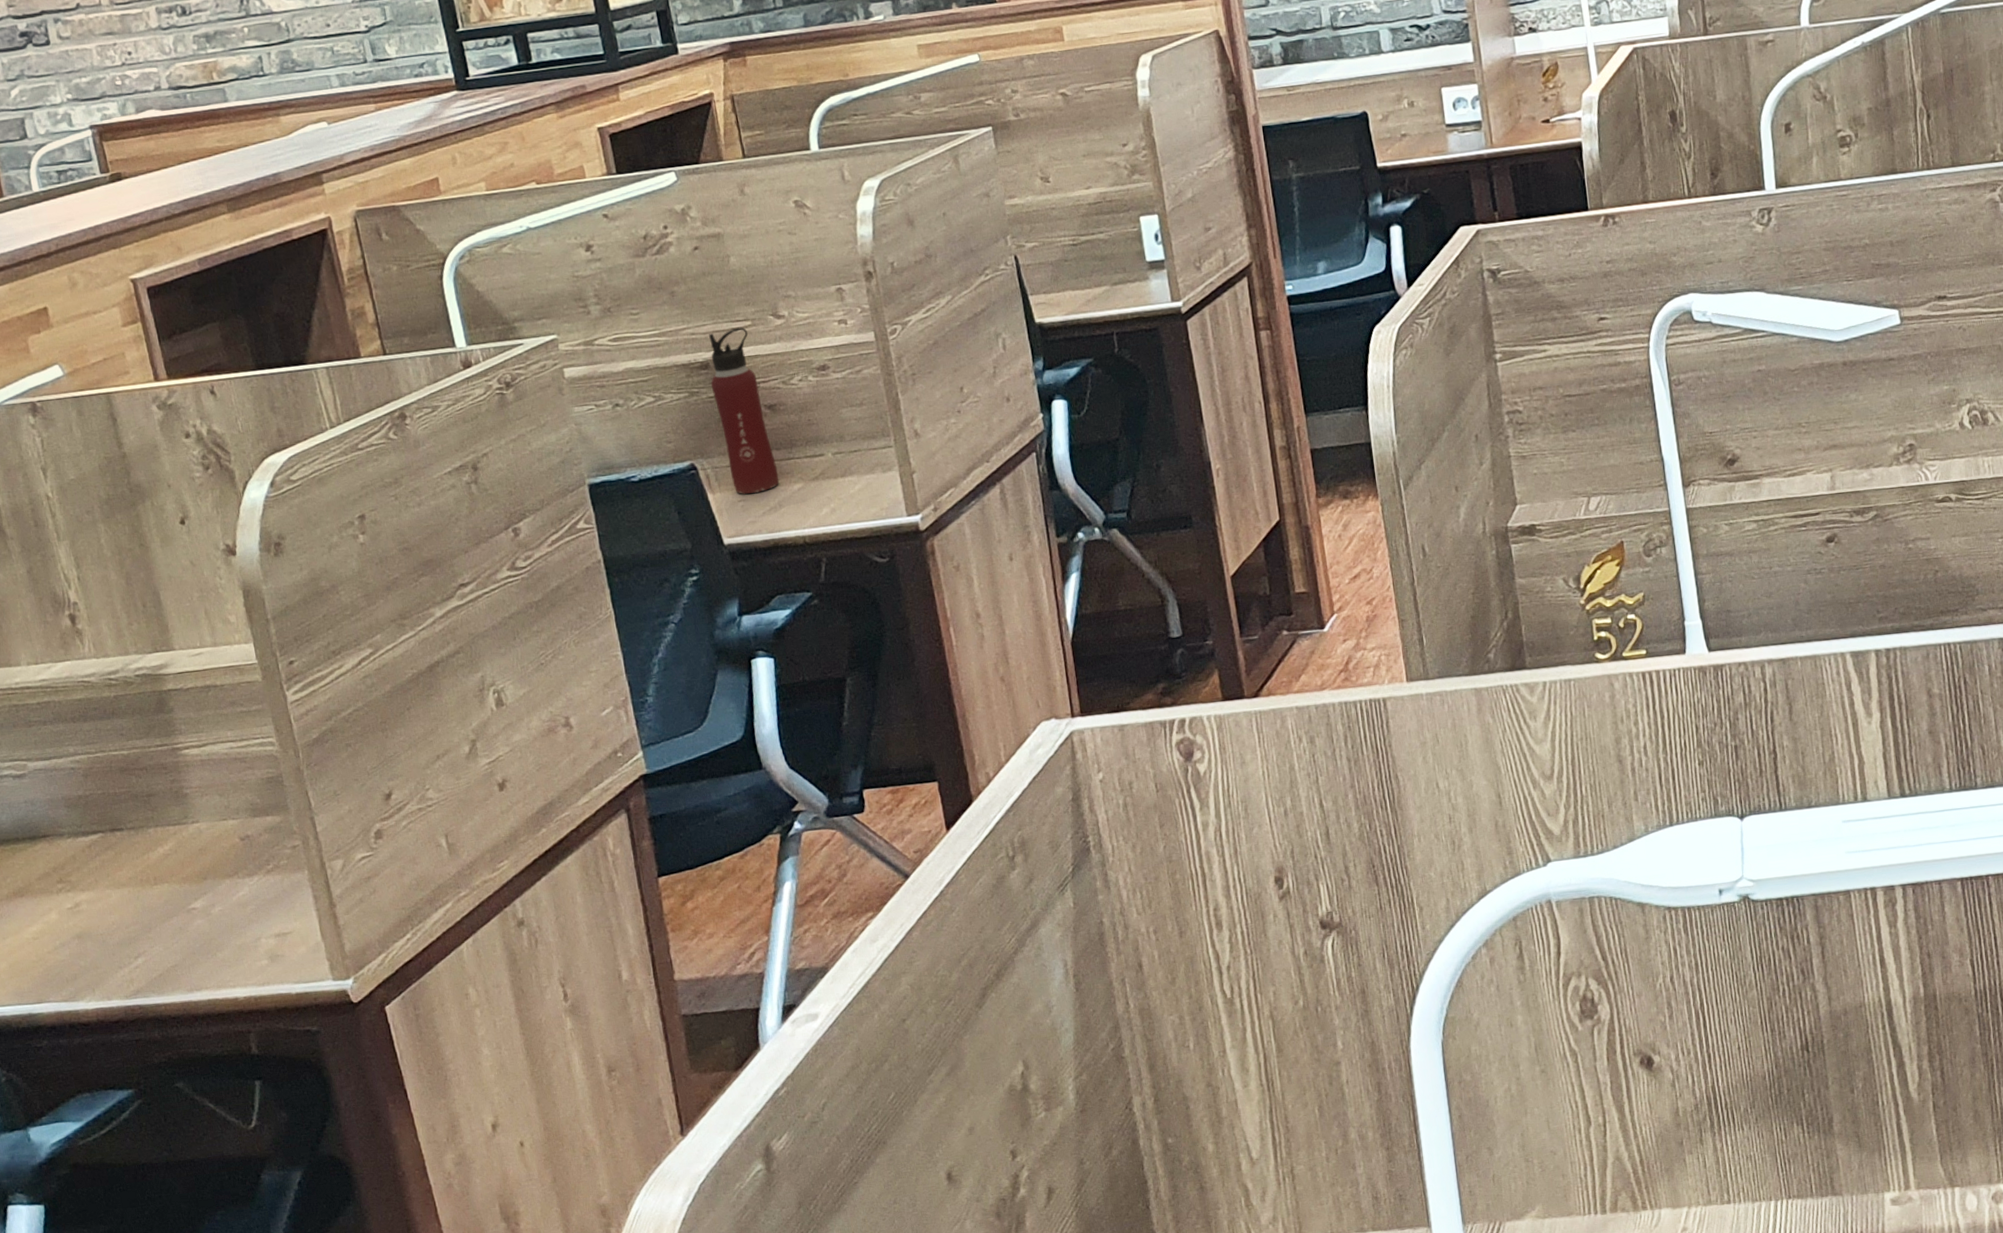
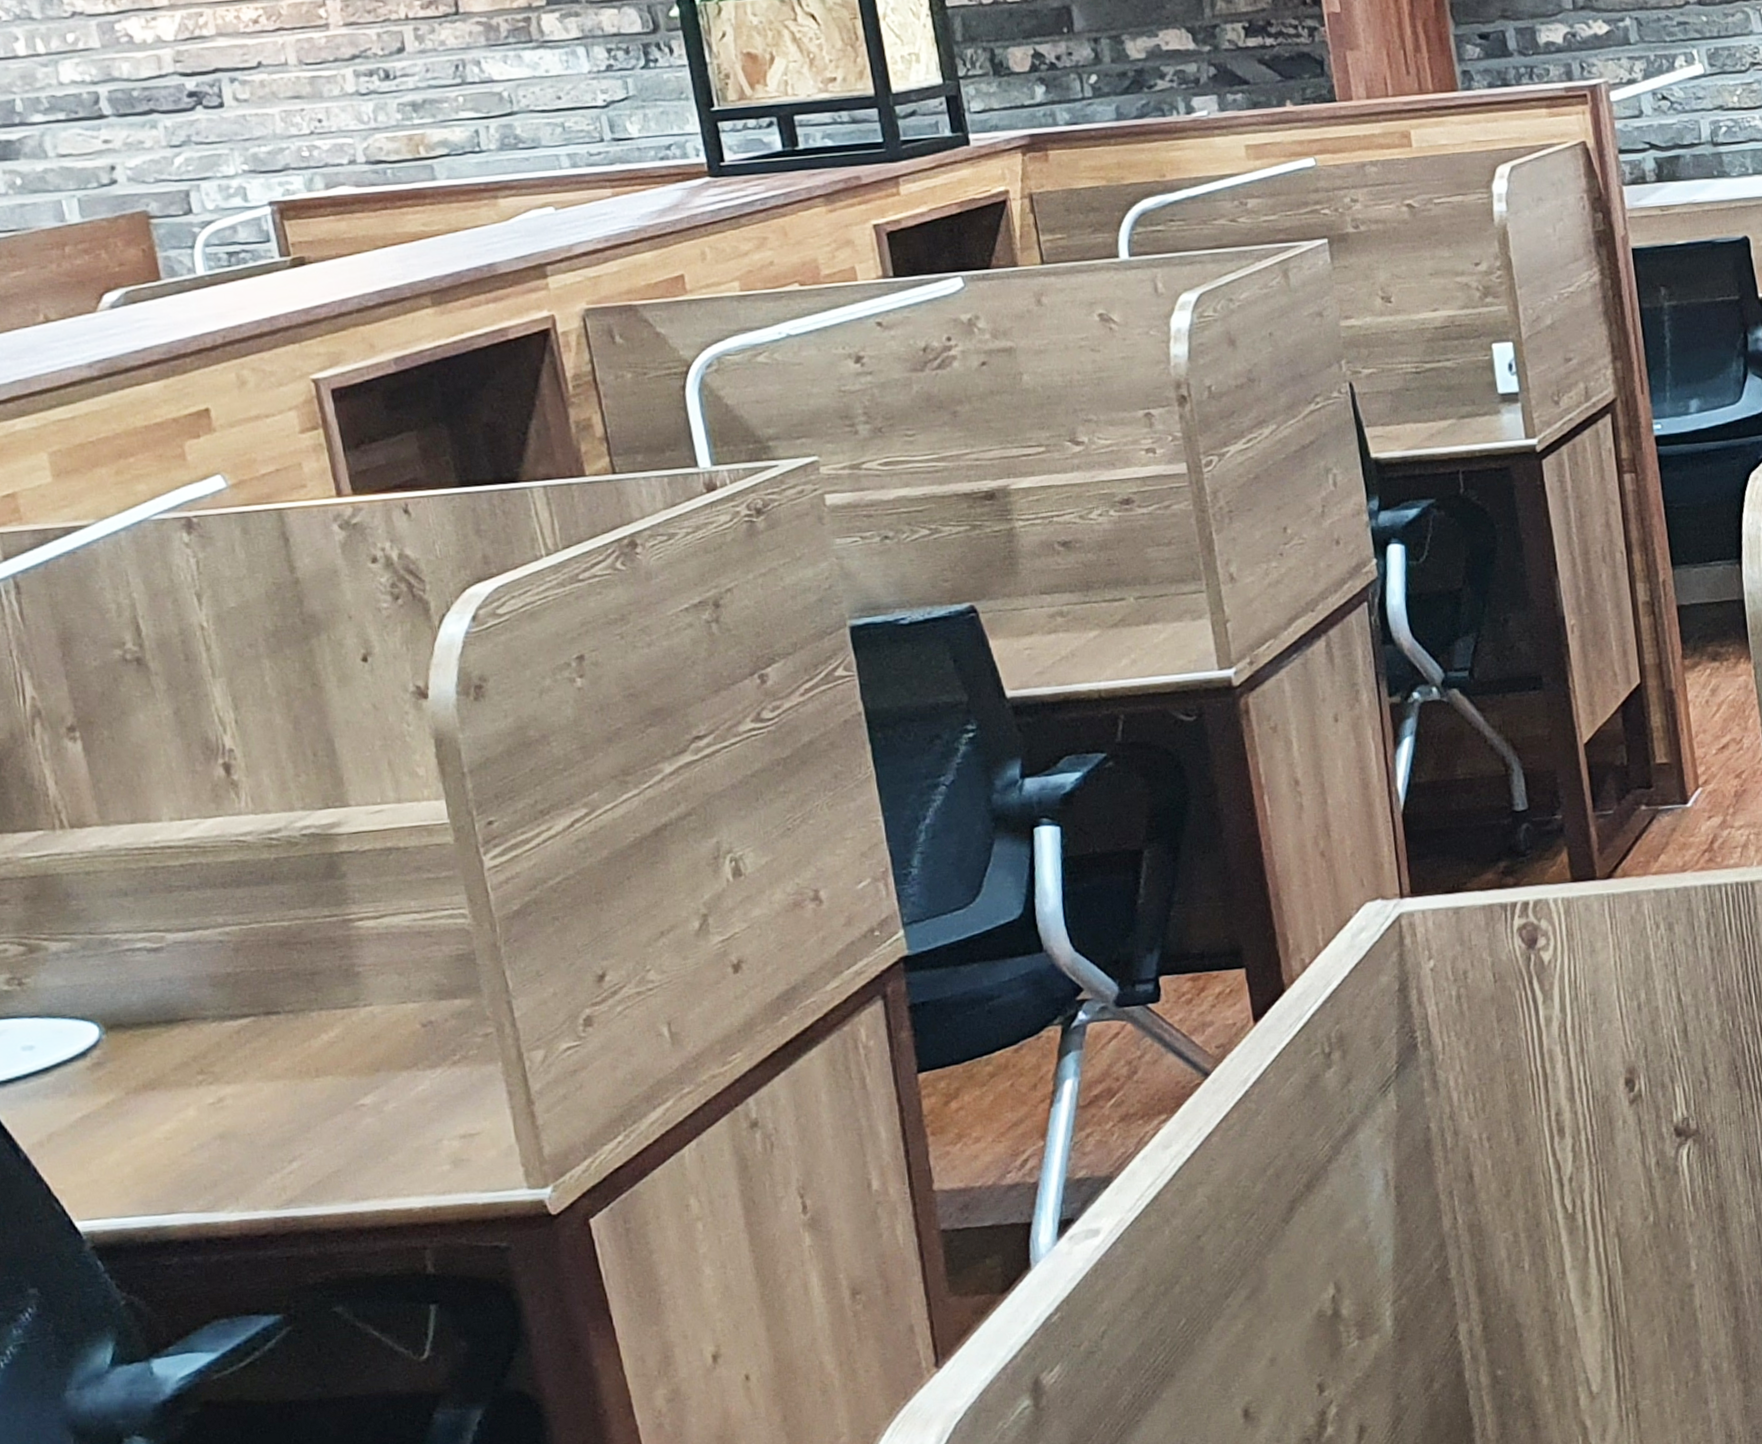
water bottle: present [709,327,780,494] -> none [995,453,1073,641]

